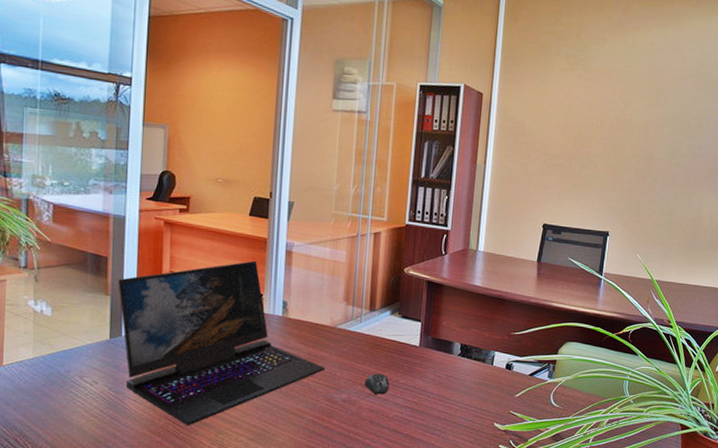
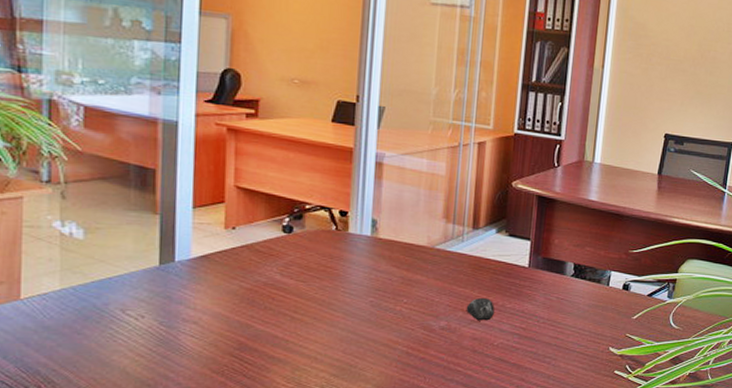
laptop: present [118,260,326,426] -> none [169,173,422,363]

